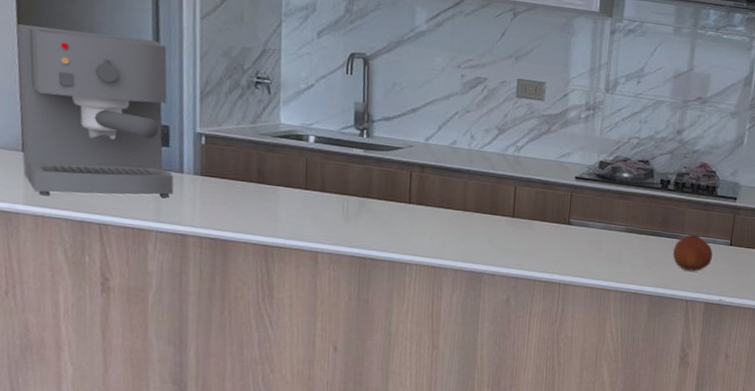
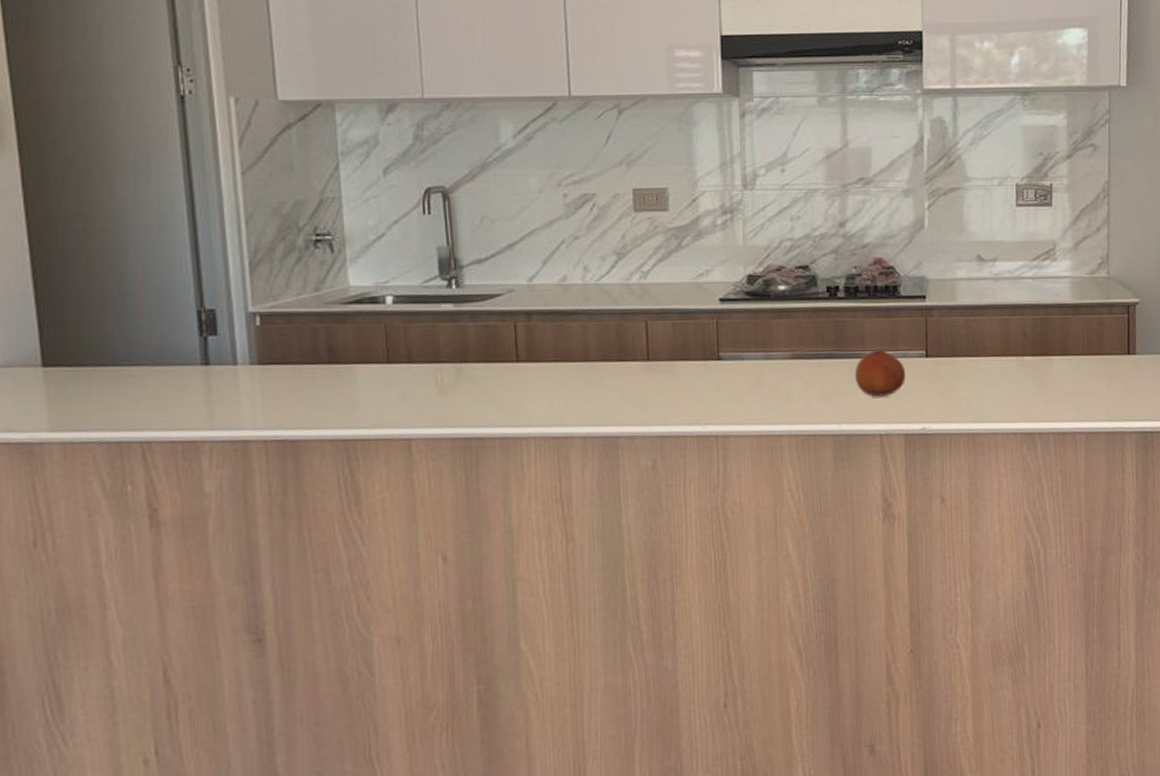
coffee maker: present [16,24,174,198] -> none [25,209,228,417]

